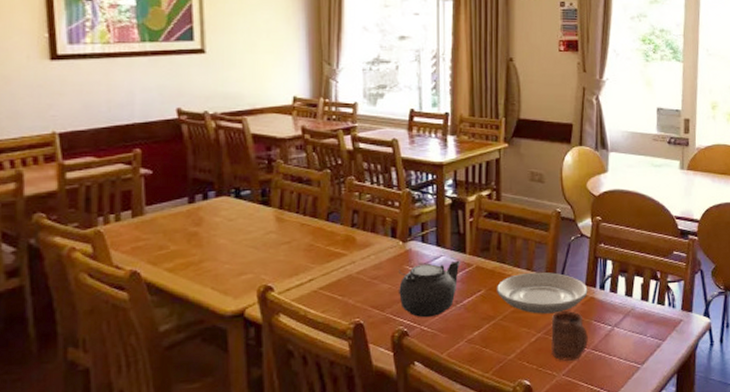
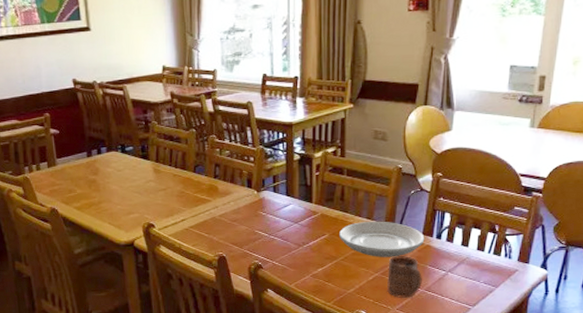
teapot: present [399,260,460,318] -> none [254,208,307,255]

